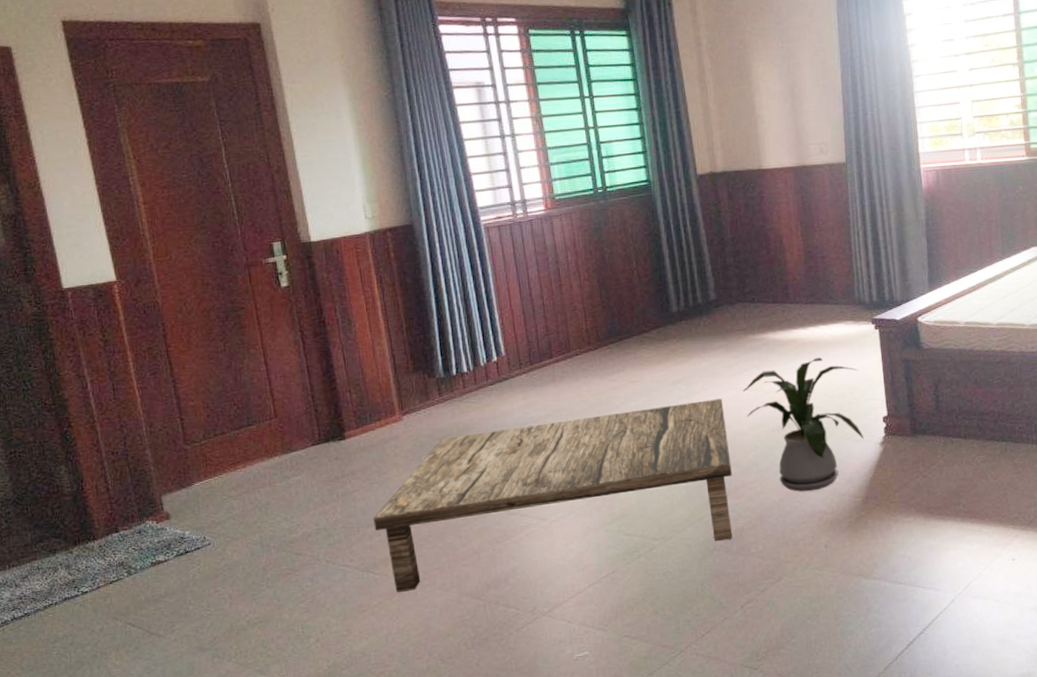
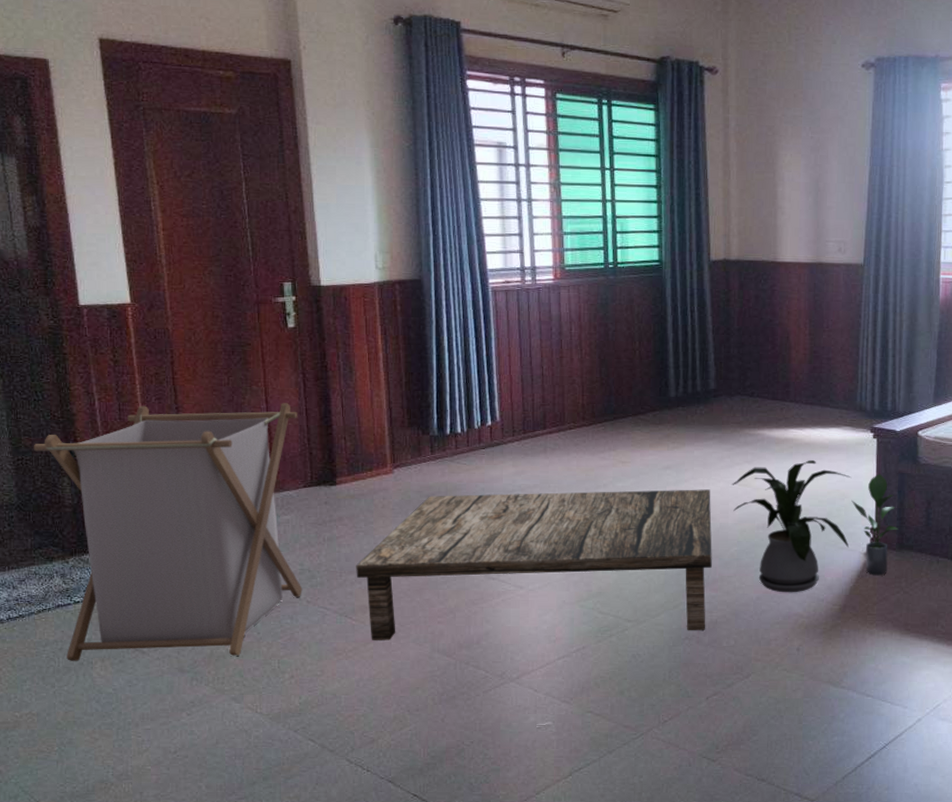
laundry basket: none [25,362,321,655] -> present [33,403,302,661]
potted plant: none [861,363,910,464] -> present [851,474,899,576]

